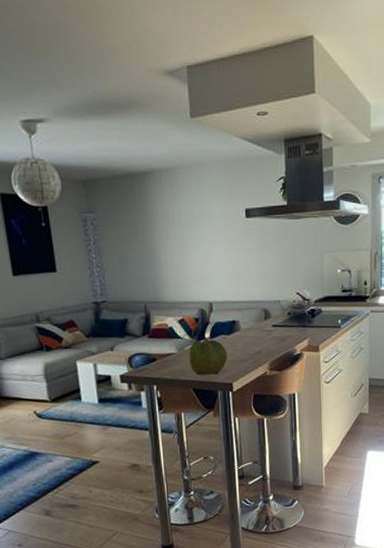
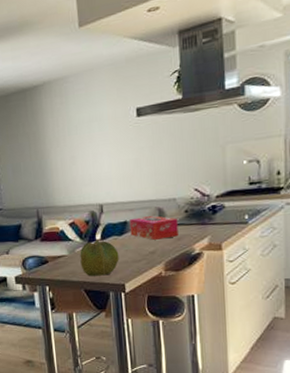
tissue box: none [238,316,282,340] -> present [129,216,179,240]

